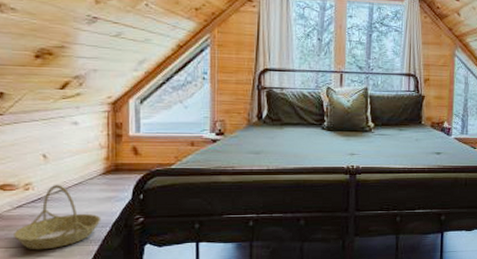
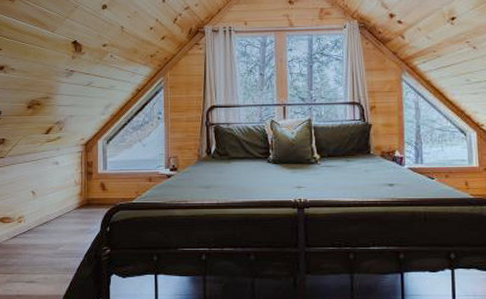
basket: present [14,185,101,250] -> none [10,218,76,277]

